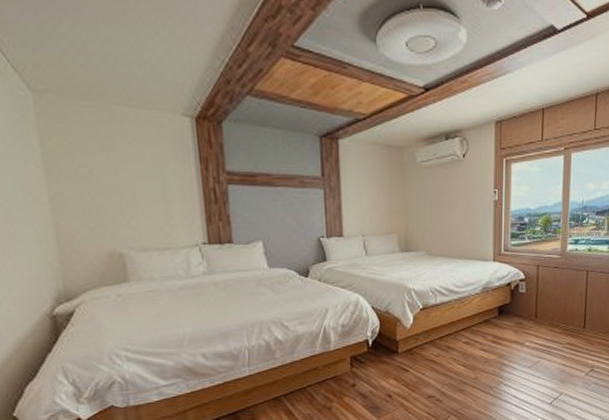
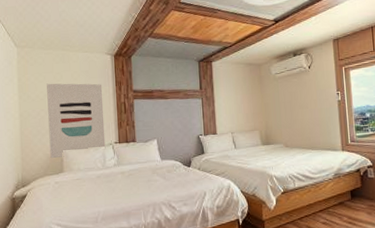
wall art: none [89,153,190,263] -> present [47,83,106,159]

